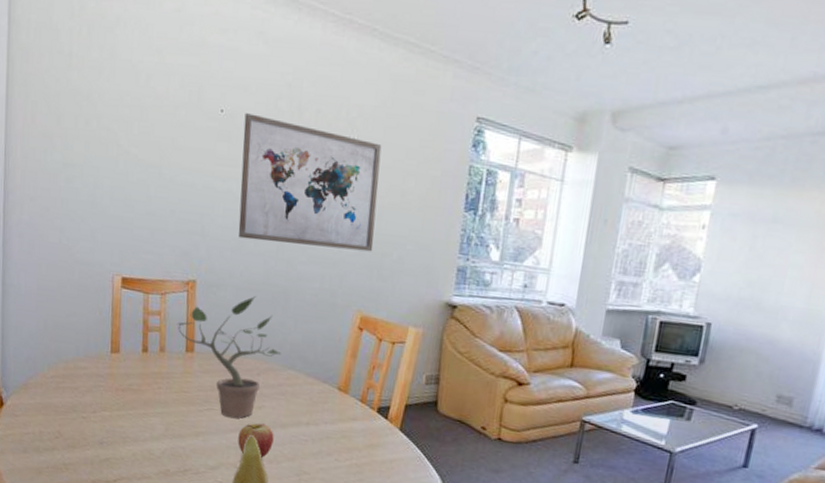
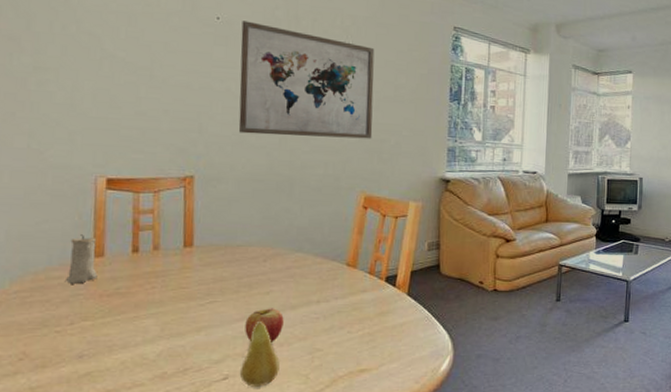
candle: none [90,330,115,376] -> present [66,234,98,284]
potted plant: present [177,296,281,418] -> none [173,186,287,308]

